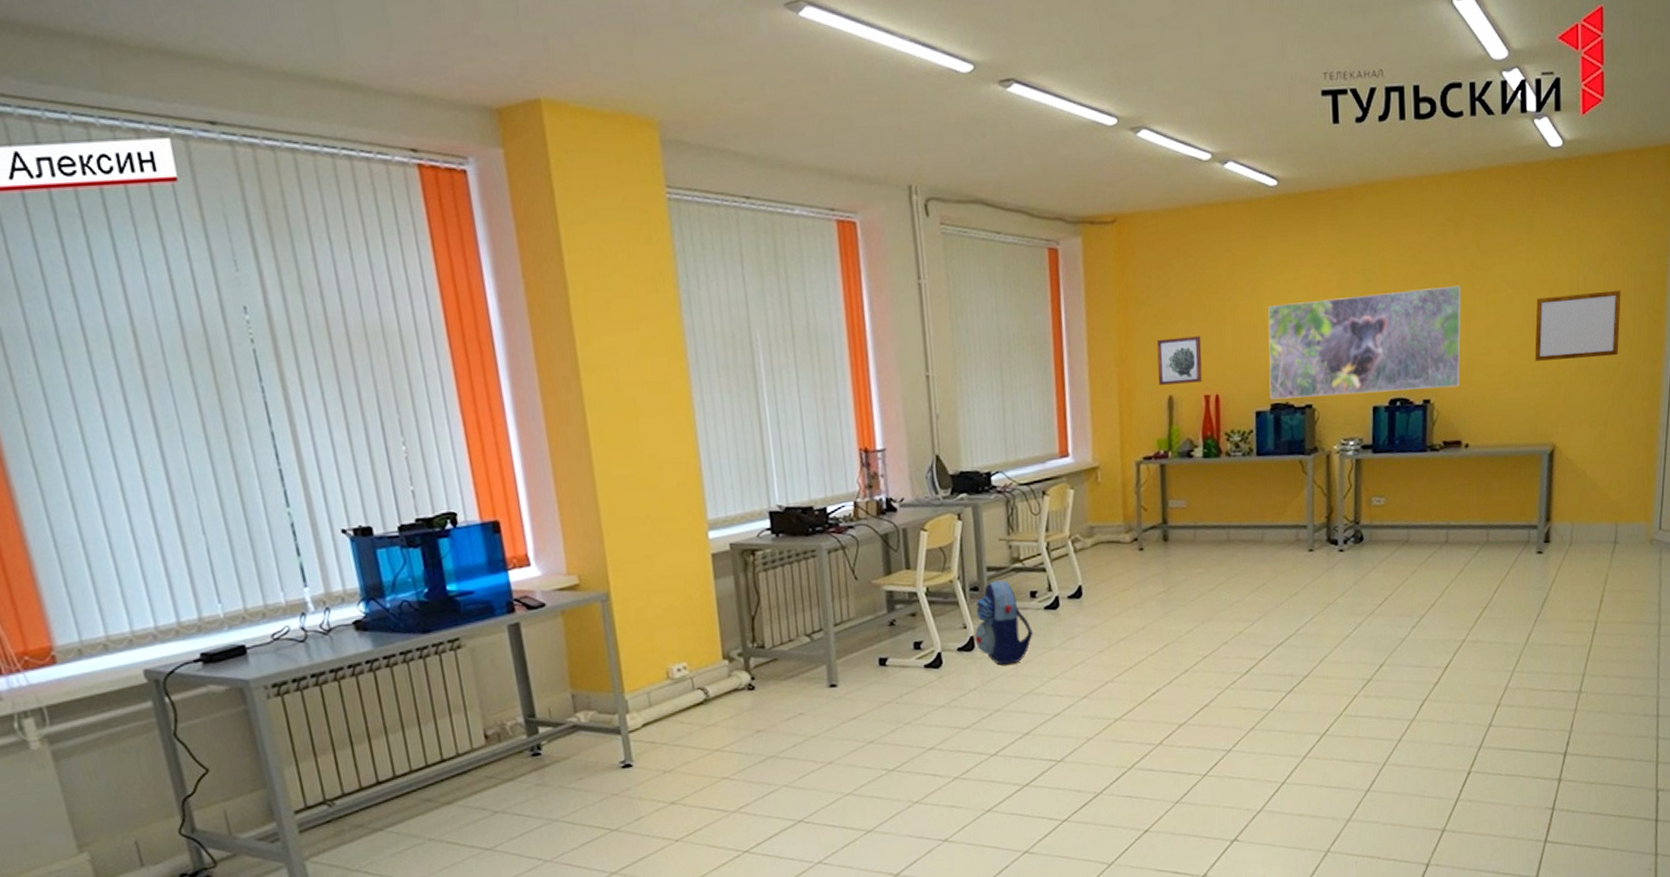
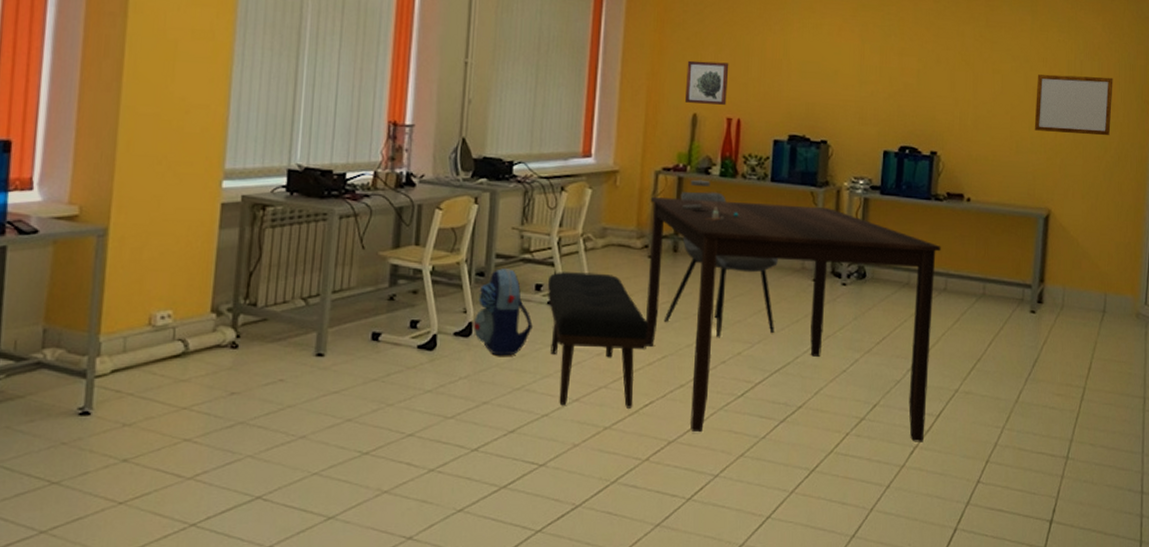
dining table: none [1041,462,1440,714] -> present [547,178,941,442]
dining chair: none [1161,474,1274,621] -> present [663,191,778,338]
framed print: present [1268,285,1461,400] -> none [788,45,970,144]

